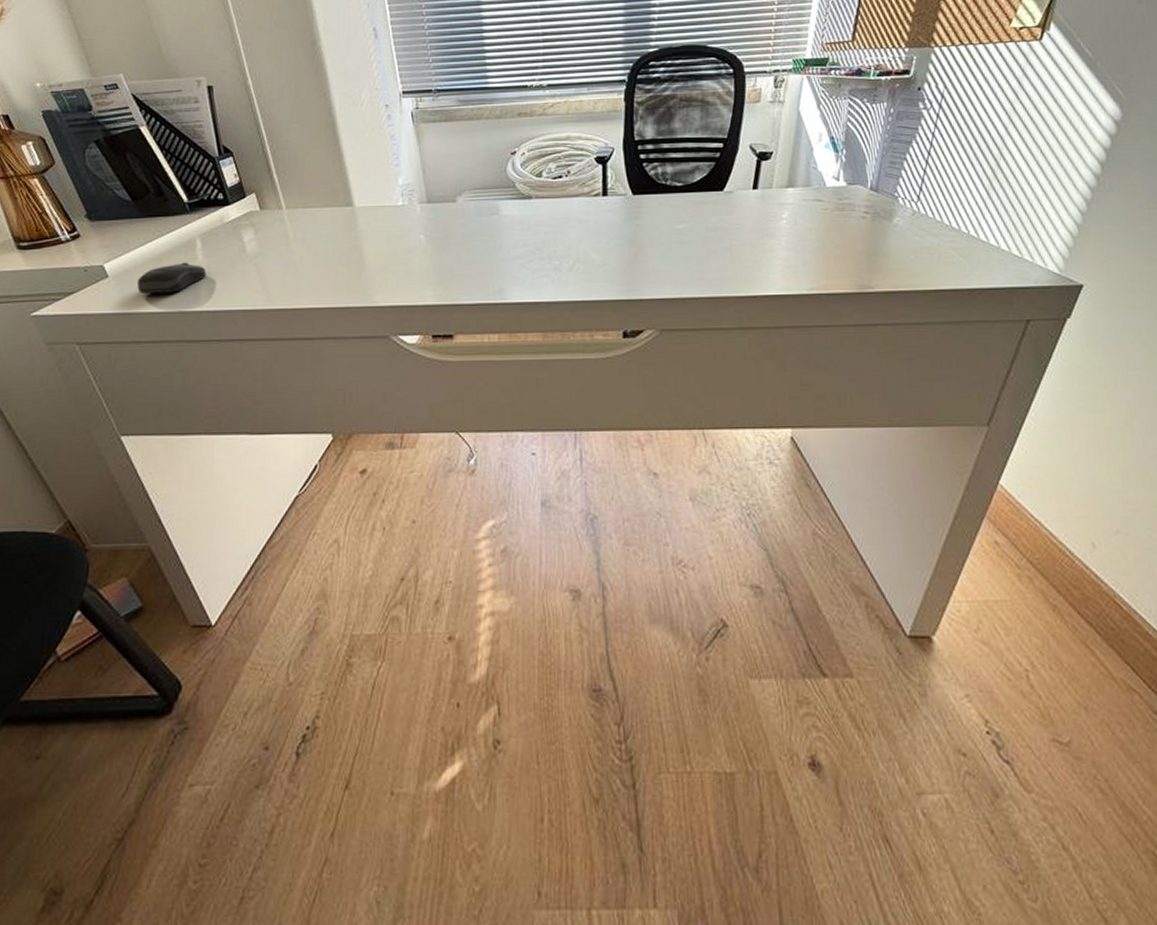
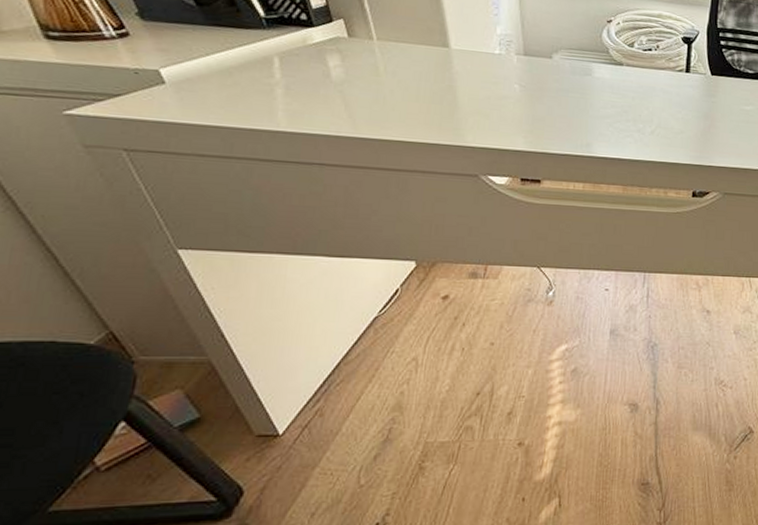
computer mouse: present [136,262,206,294] -> none [200,78,284,109]

